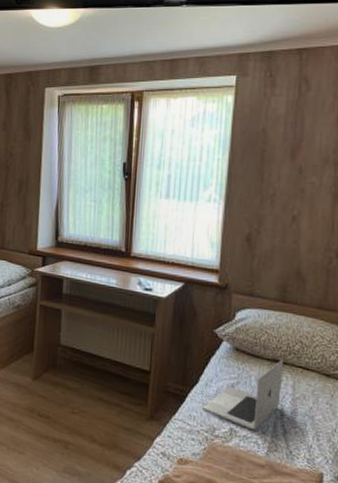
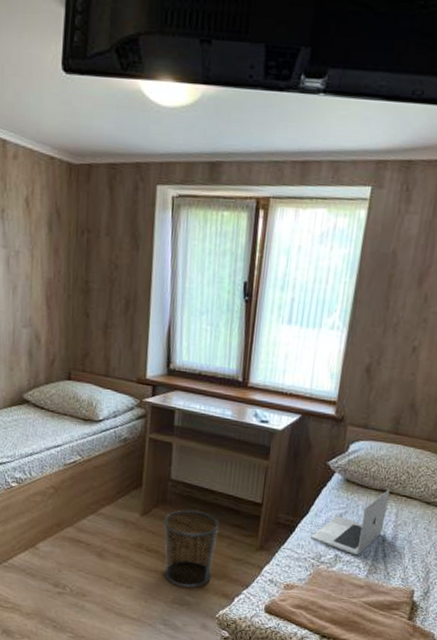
waste bin: none [54,375,109,457] -> present [163,509,220,588]

